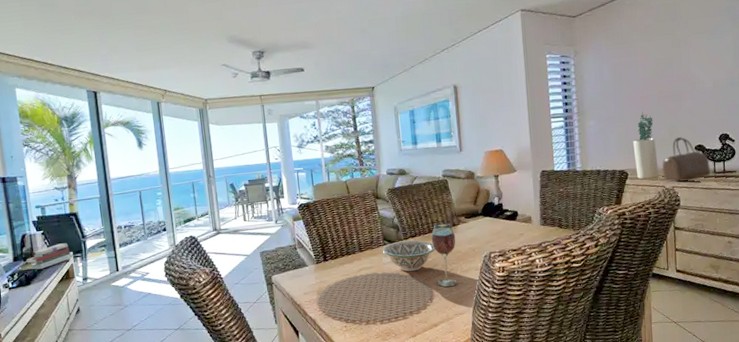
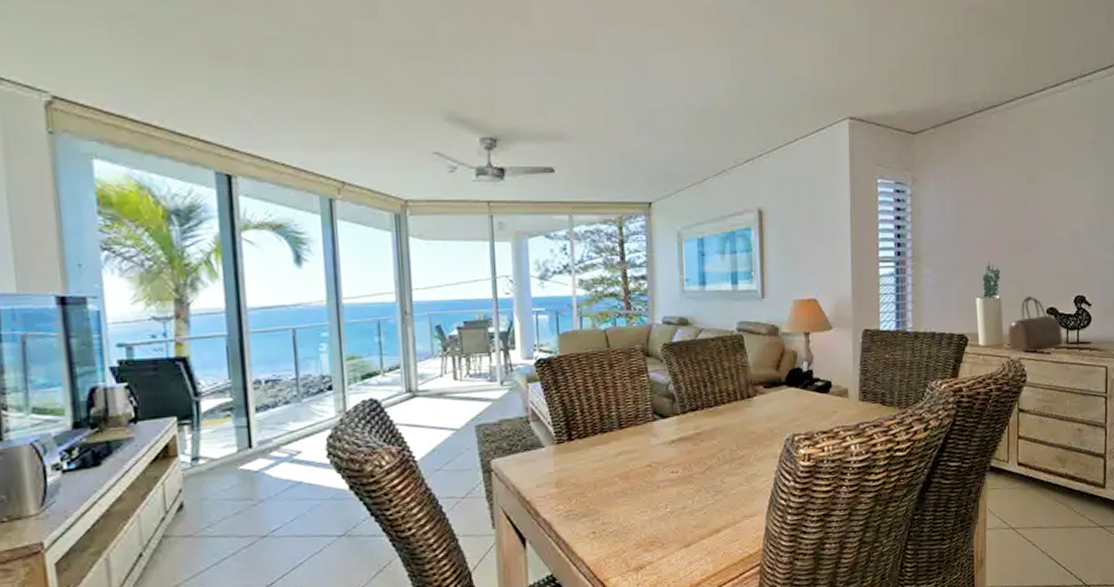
books: present [26,243,73,270] -> none [94,402,177,443]
place mat: present [315,272,433,322] -> none [552,458,716,526]
decorative bowl: present [382,240,435,272] -> none [650,415,722,458]
wineglass: present [431,222,458,287] -> none [718,392,750,480]

